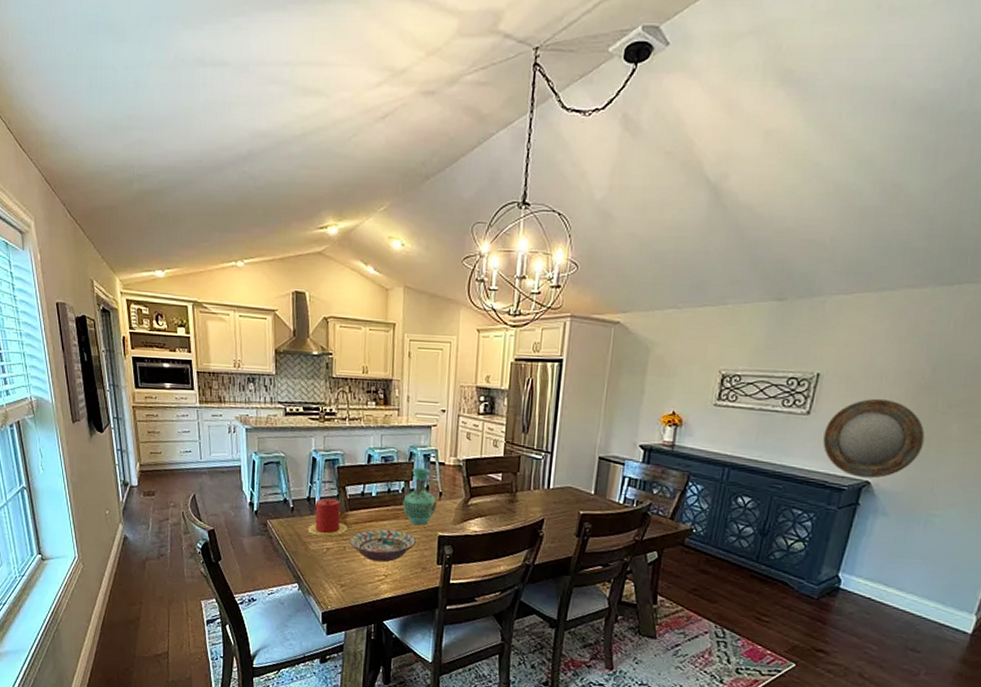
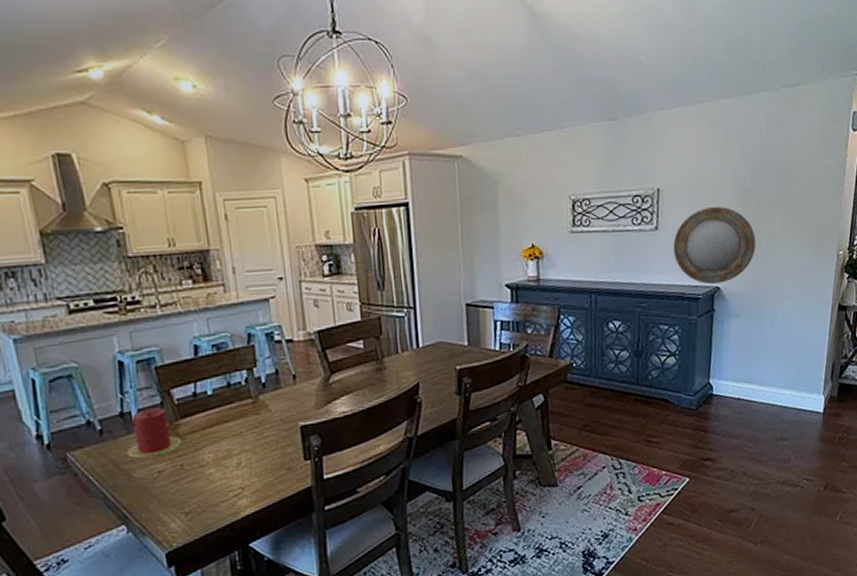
decorative bowl: present [349,529,417,563] -> none [187,430,275,475]
vase: present [403,467,436,525] -> none [249,349,292,419]

